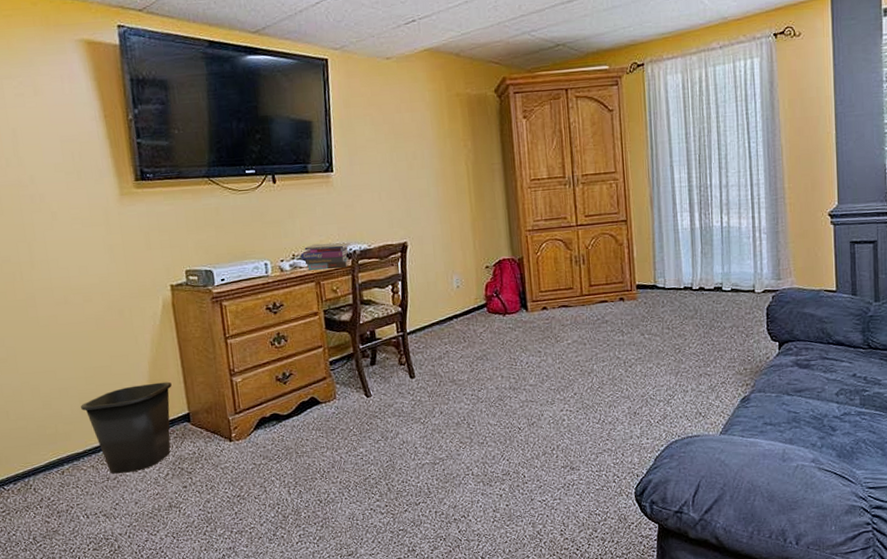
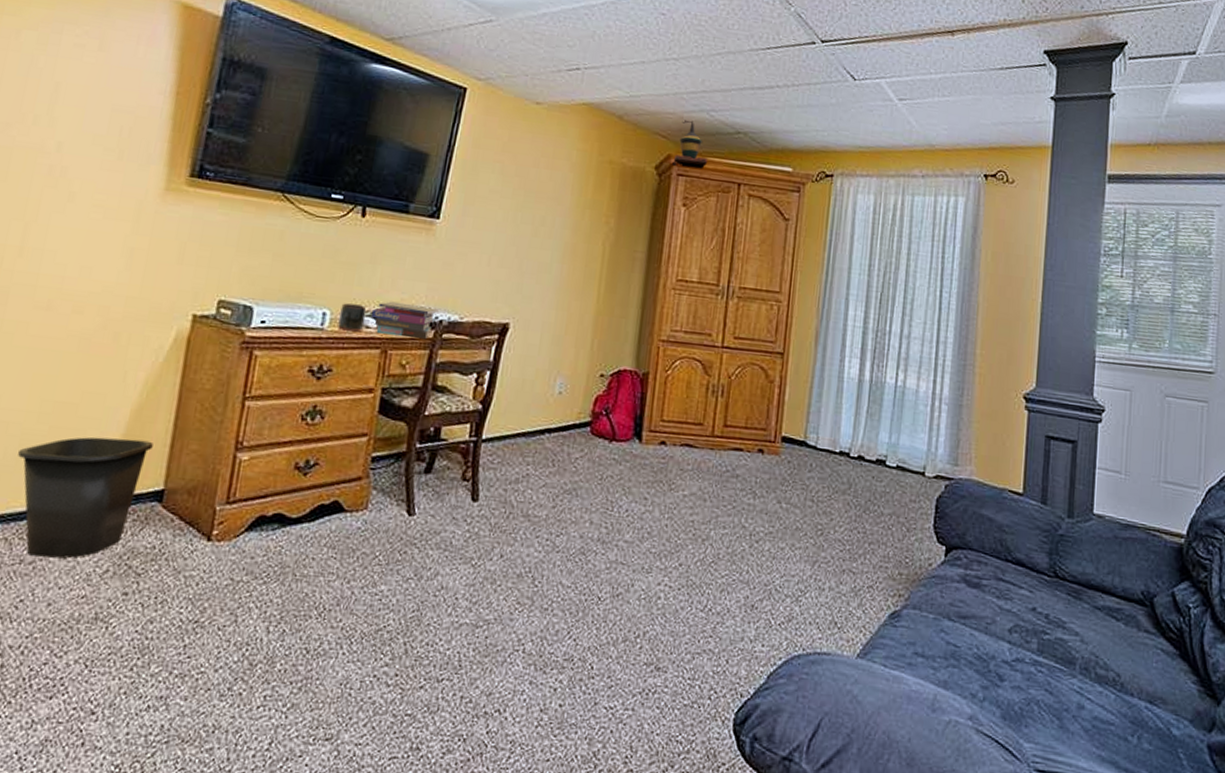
mug: none [277,252,298,274] -> present [338,303,367,332]
decorative basket: none [508,43,537,86] -> present [672,119,708,169]

